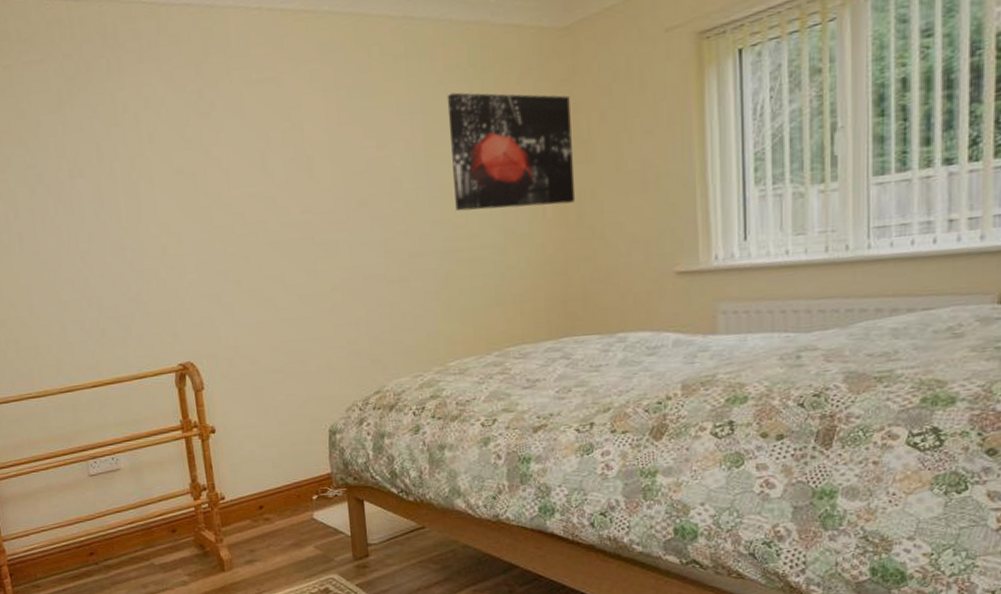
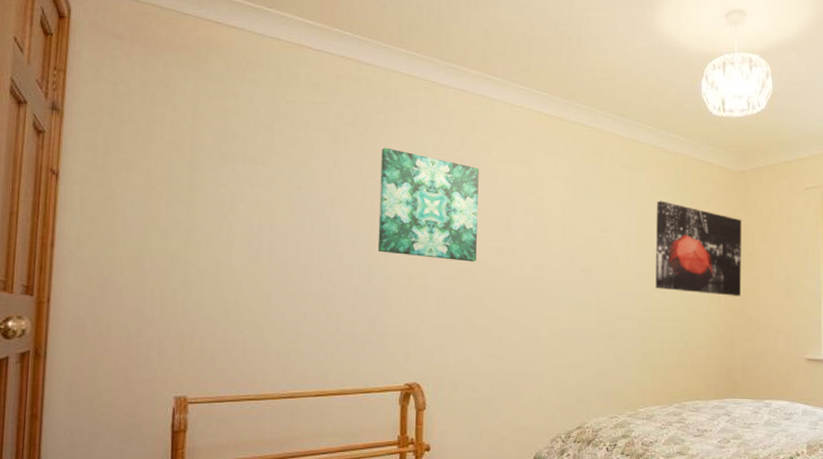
wall art: none [109,97,233,223] -> present [377,147,479,262]

